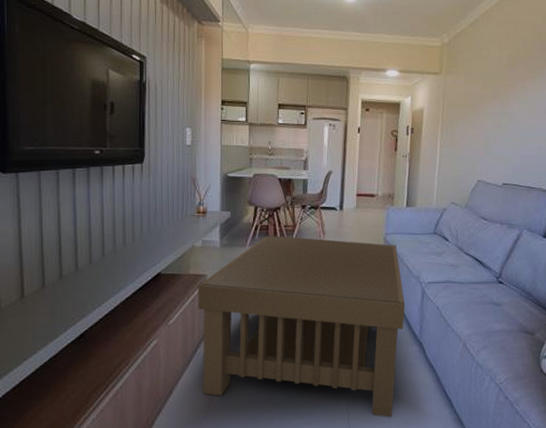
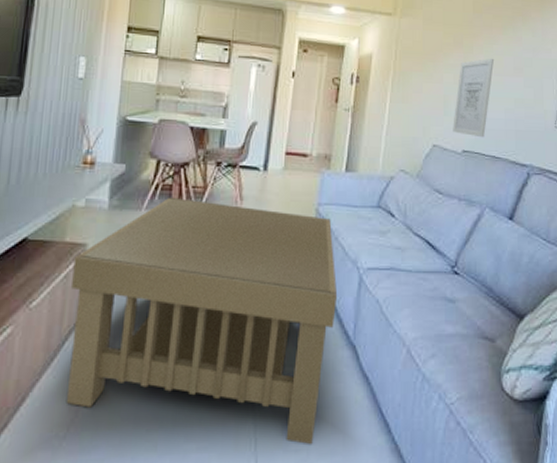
wall art: none [494,104,528,172] -> present [453,58,495,138]

